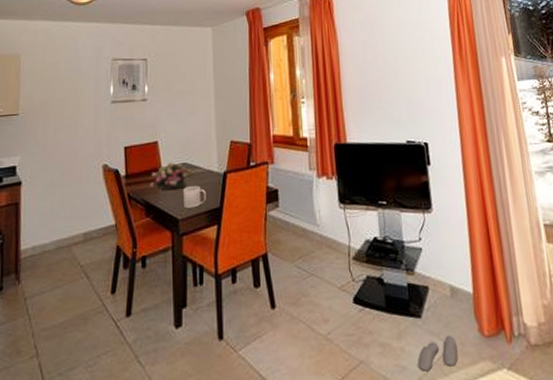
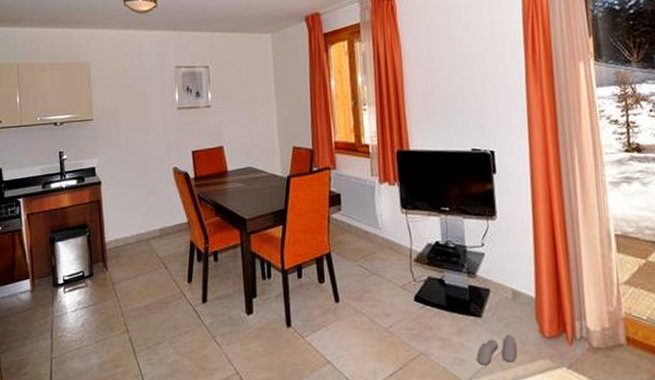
flower arrangement: present [150,161,193,190] -> none [218,165,257,192]
mug: present [182,185,206,209] -> none [248,188,271,210]

